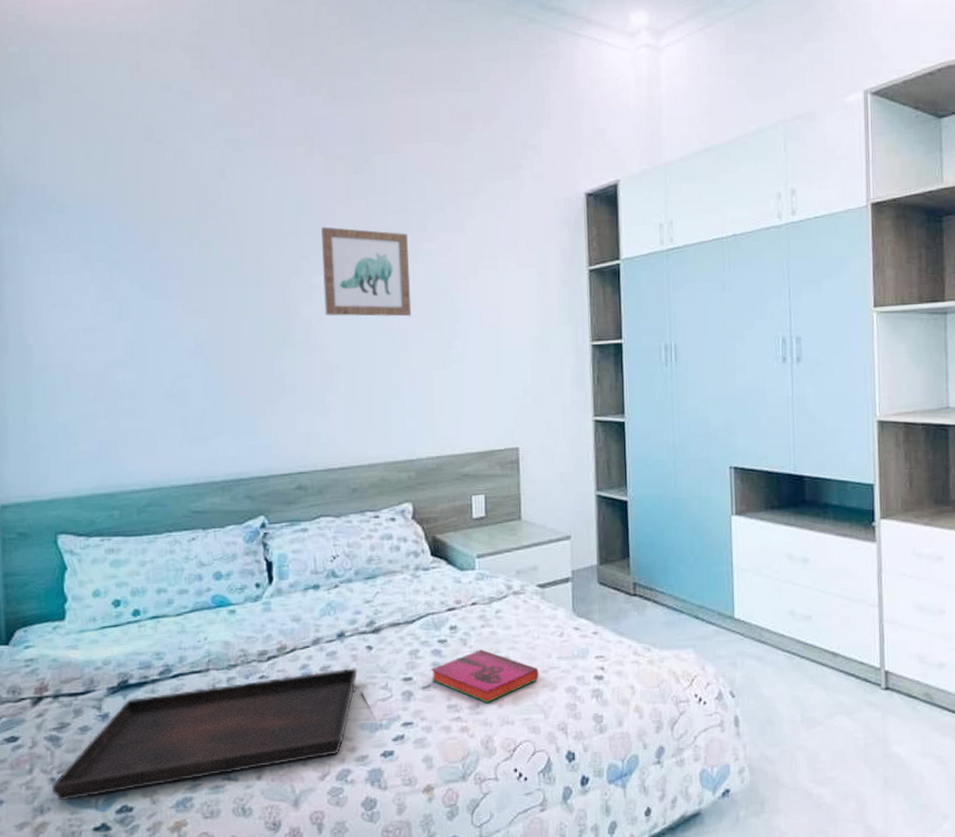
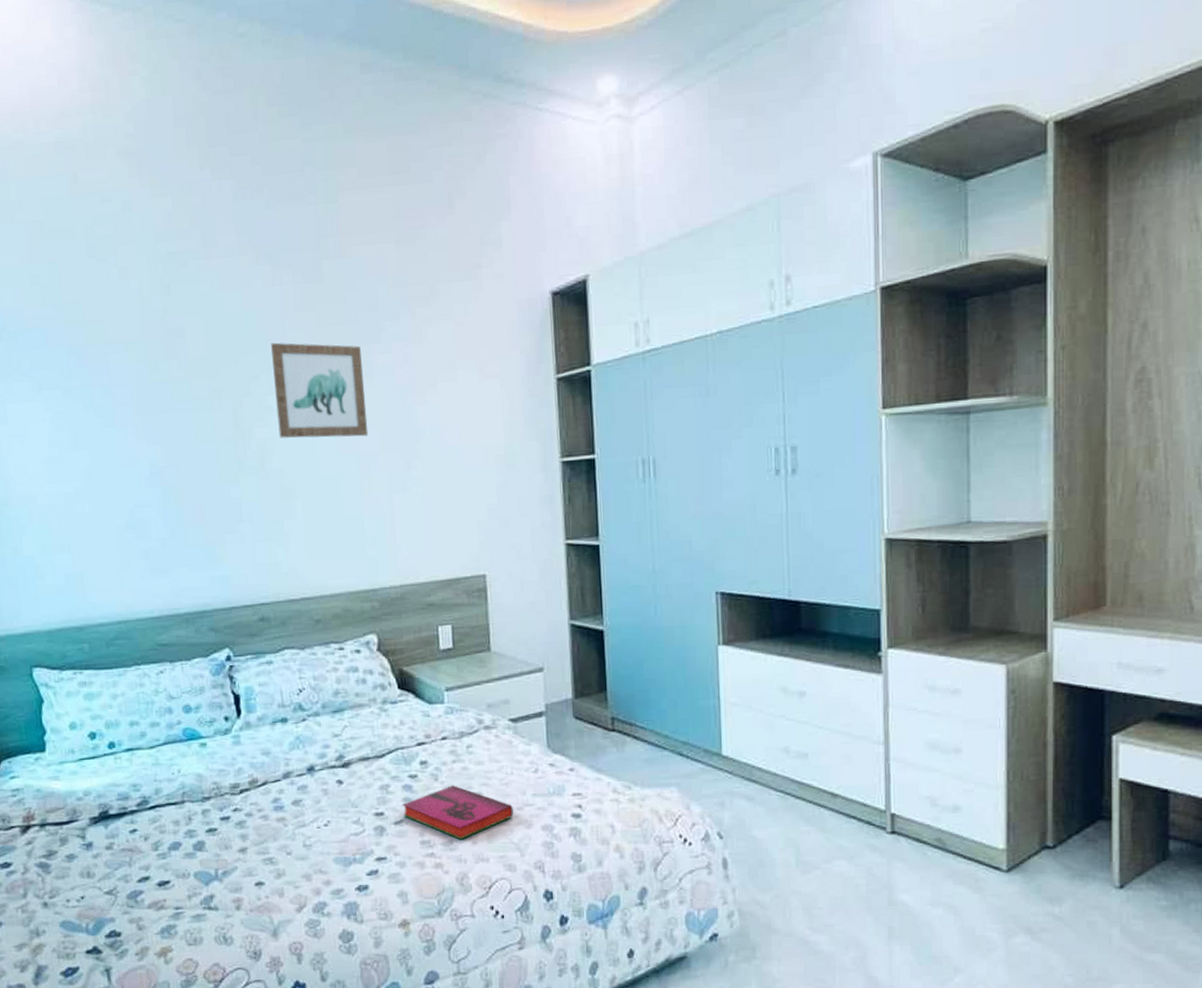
serving tray: present [52,668,358,801] -> none [45,802,329,925]

